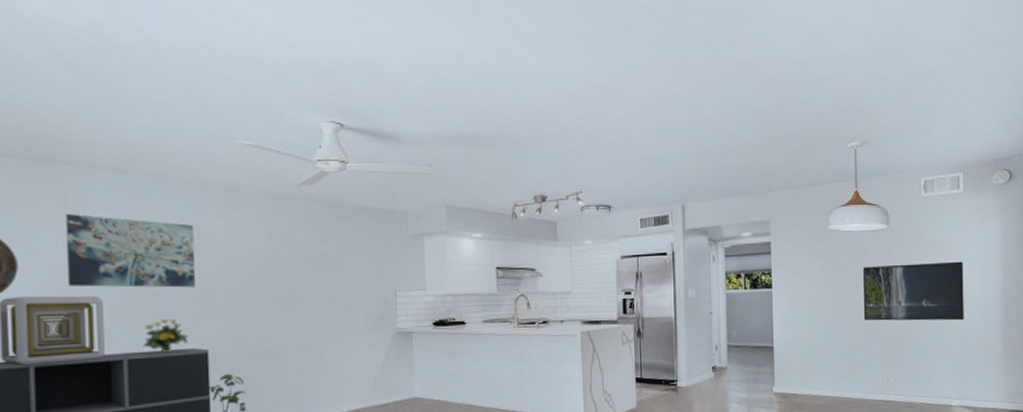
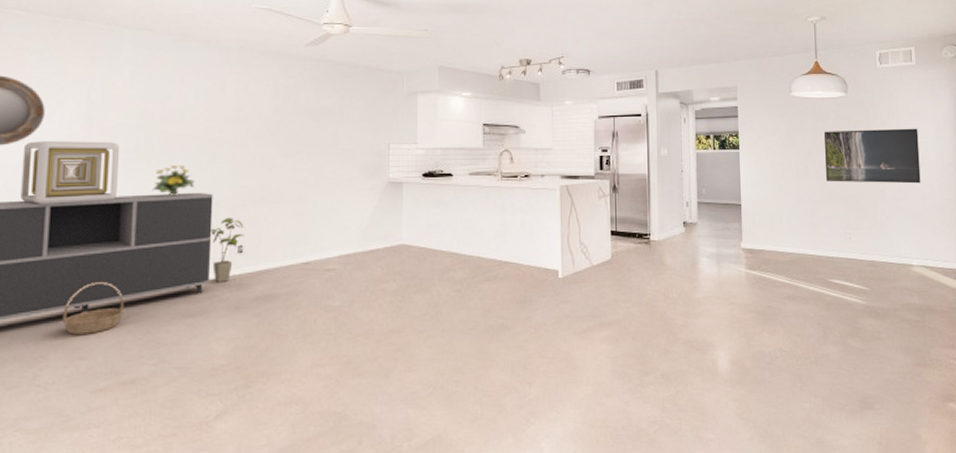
wall art: present [65,214,196,288] -> none [89,67,208,136]

